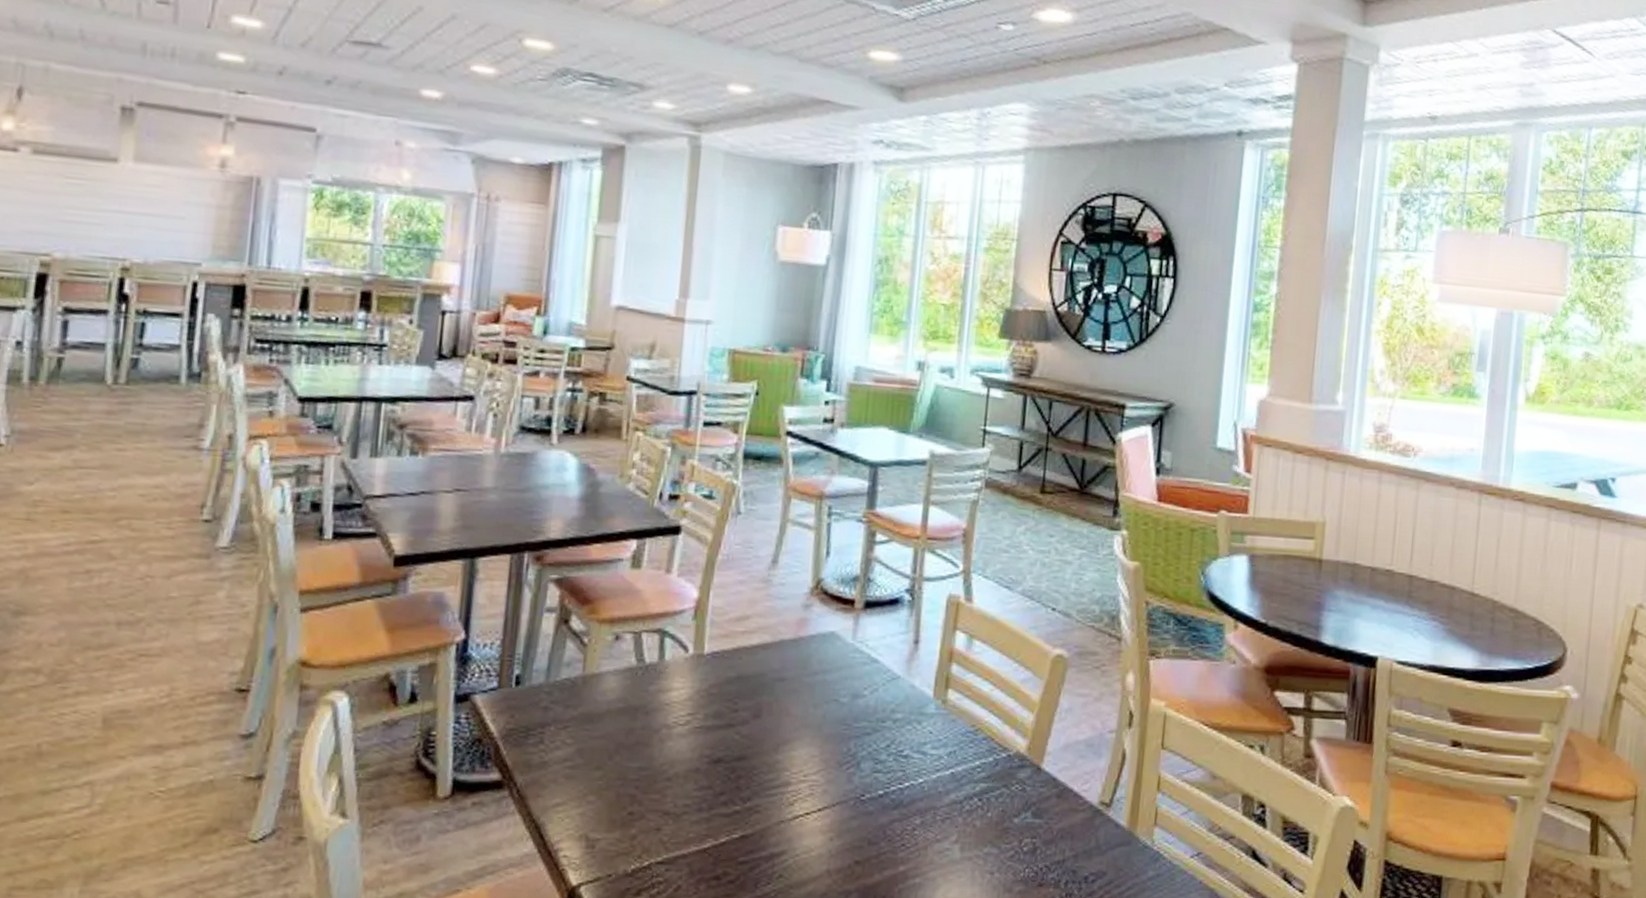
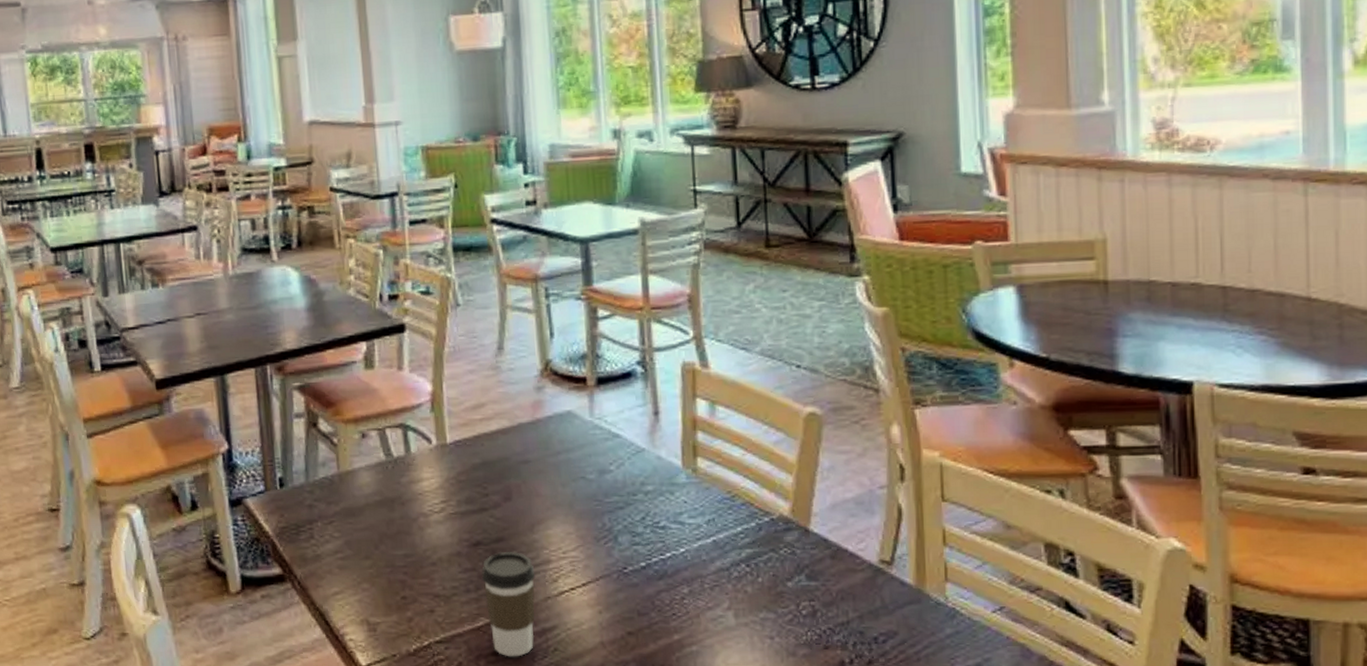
coffee cup: none [715,770,773,882] -> present [481,551,536,657]

